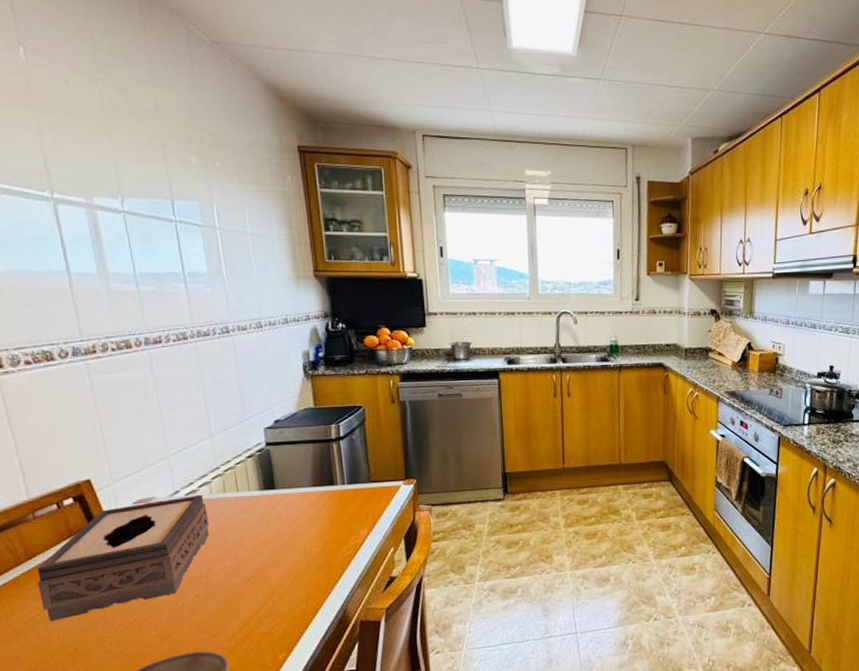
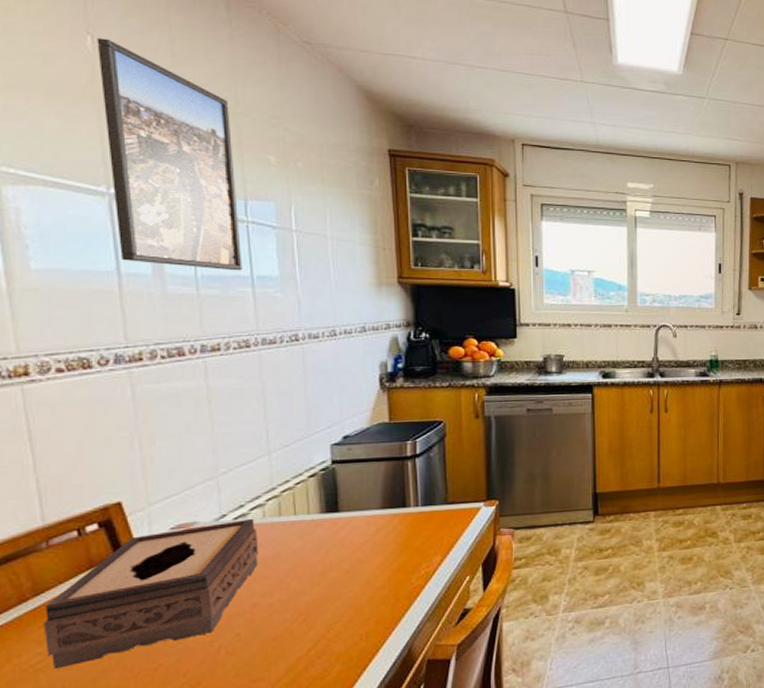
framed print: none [28,48,175,268] -> present [97,38,242,271]

